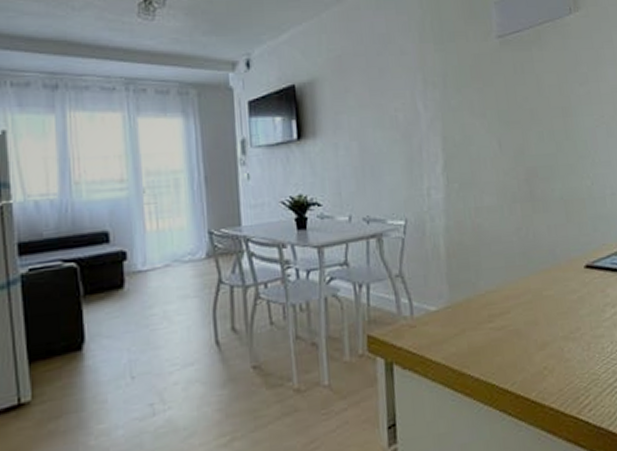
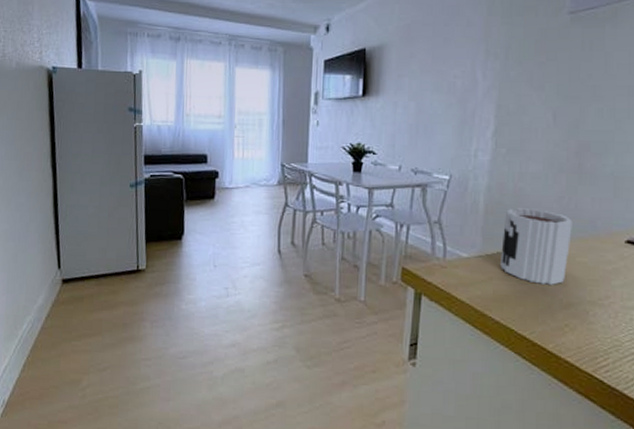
mug: none [467,245,536,328] -> present [500,208,572,285]

